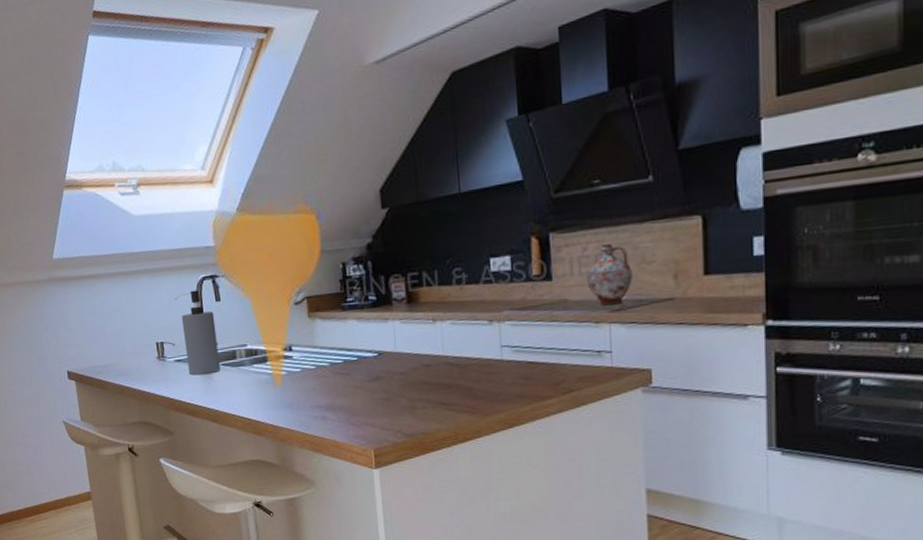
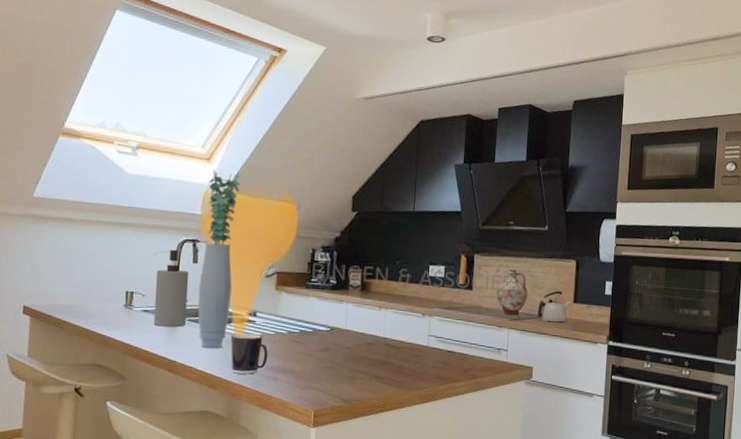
vase: none [216,190,264,393] -> present [197,169,240,349]
mug: none [269,370,313,417] -> present [230,333,268,374]
kettle: none [650,261,702,308] -> present [537,290,572,323]

